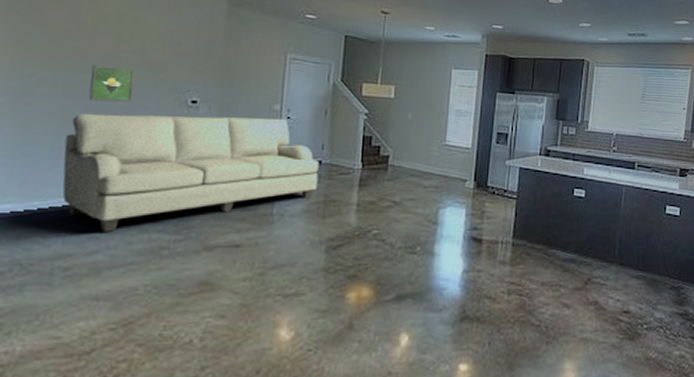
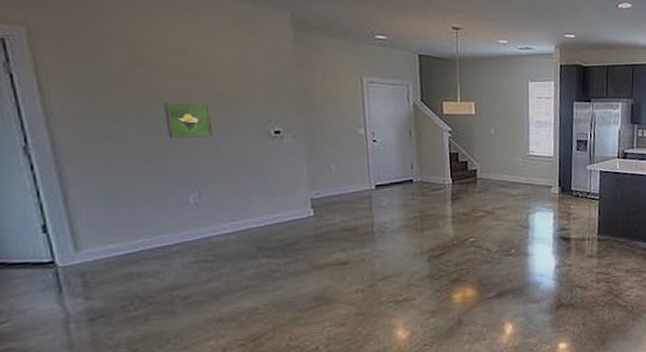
sofa: present [62,114,319,232] -> none [154,142,412,262]

